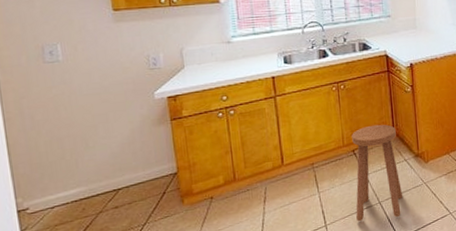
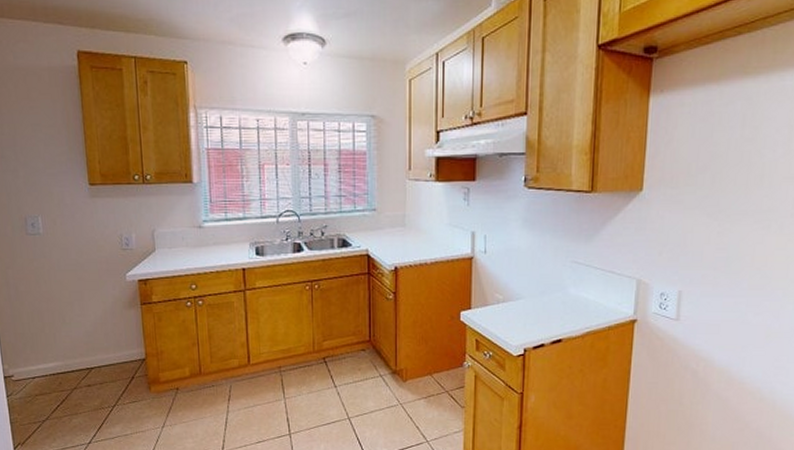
stool: present [352,124,403,222] -> none [322,332,375,437]

